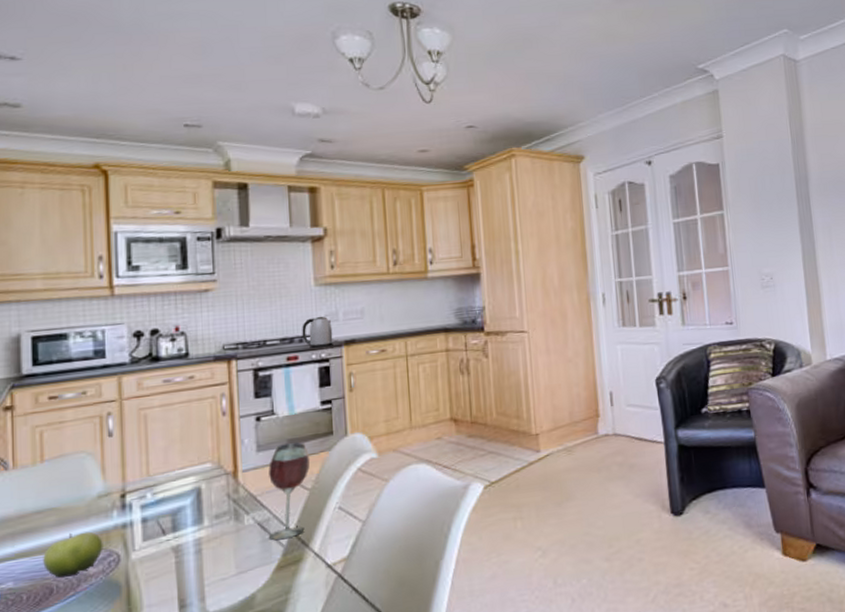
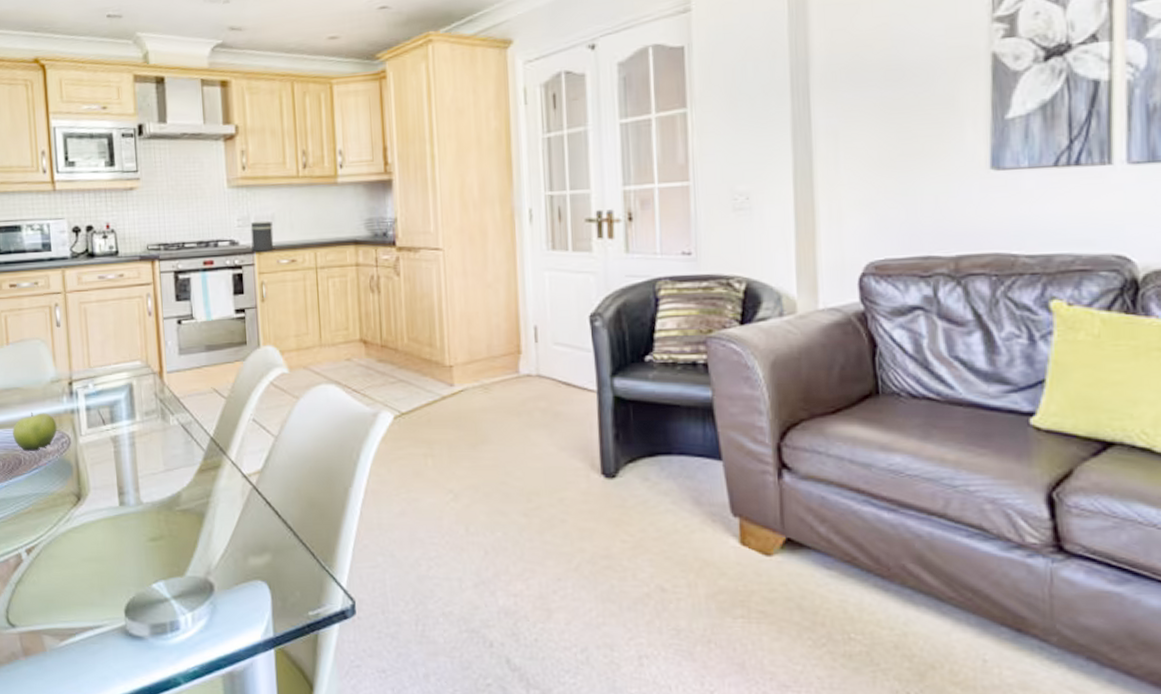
wineglass: present [268,442,310,540] -> none [189,349,226,443]
kettle: present [302,316,333,348] -> none [216,220,246,253]
cylinder: none [338,314,363,345] -> present [250,220,274,252]

